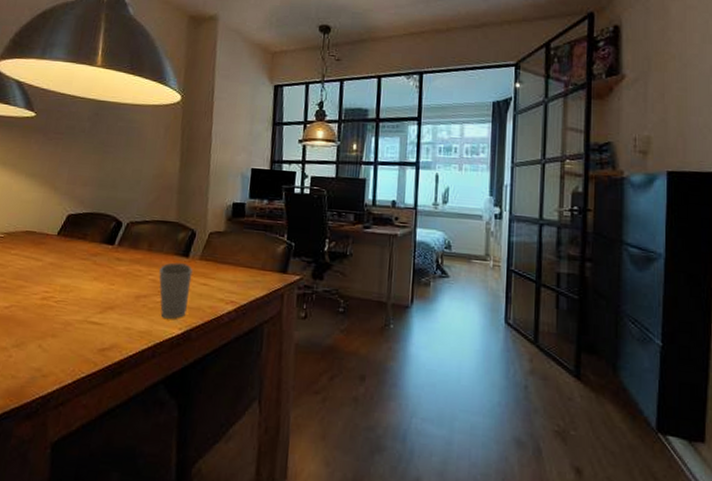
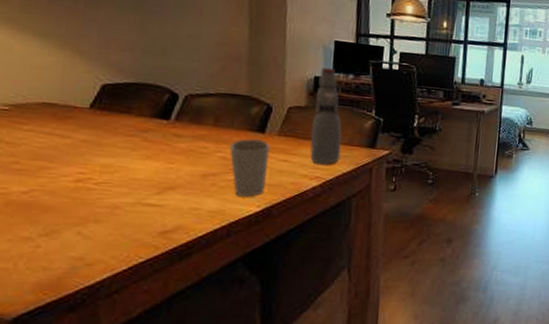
bottle: none [226,193,256,289] -> present [310,67,342,165]

